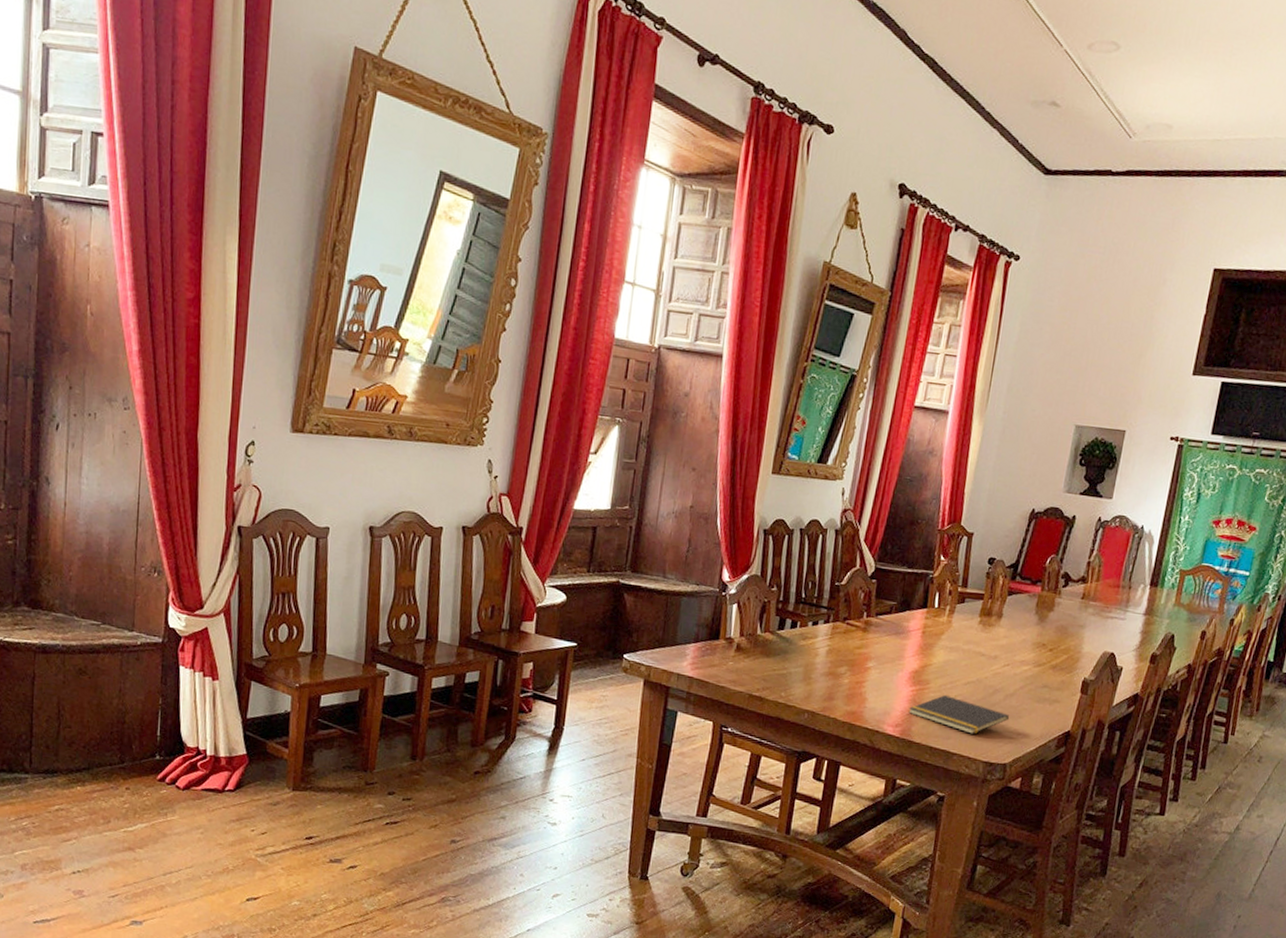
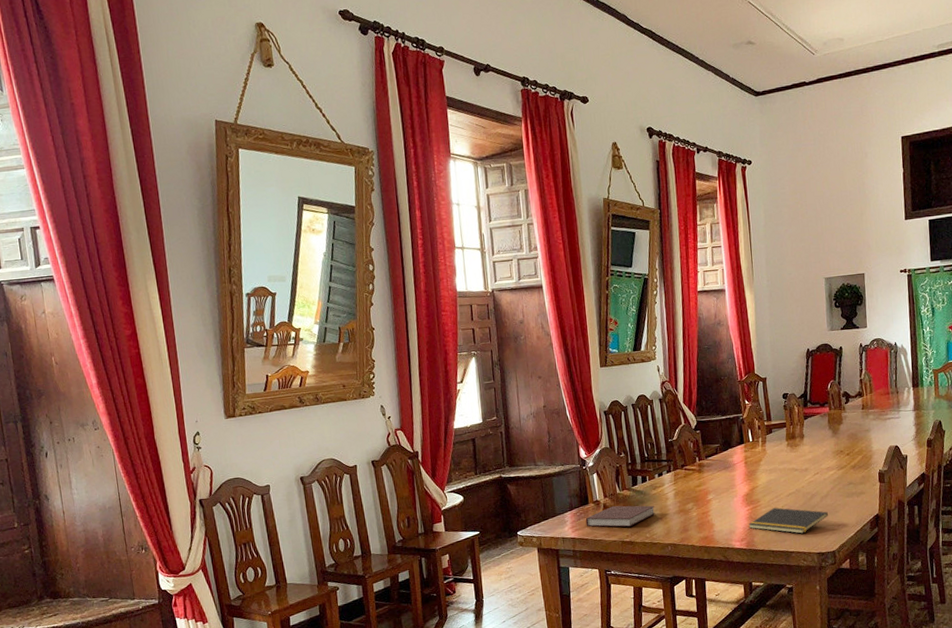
notebook: none [710,648,800,679] -> present [585,505,656,527]

